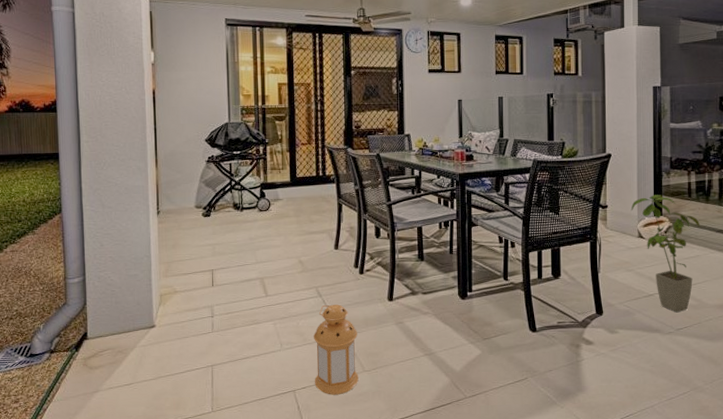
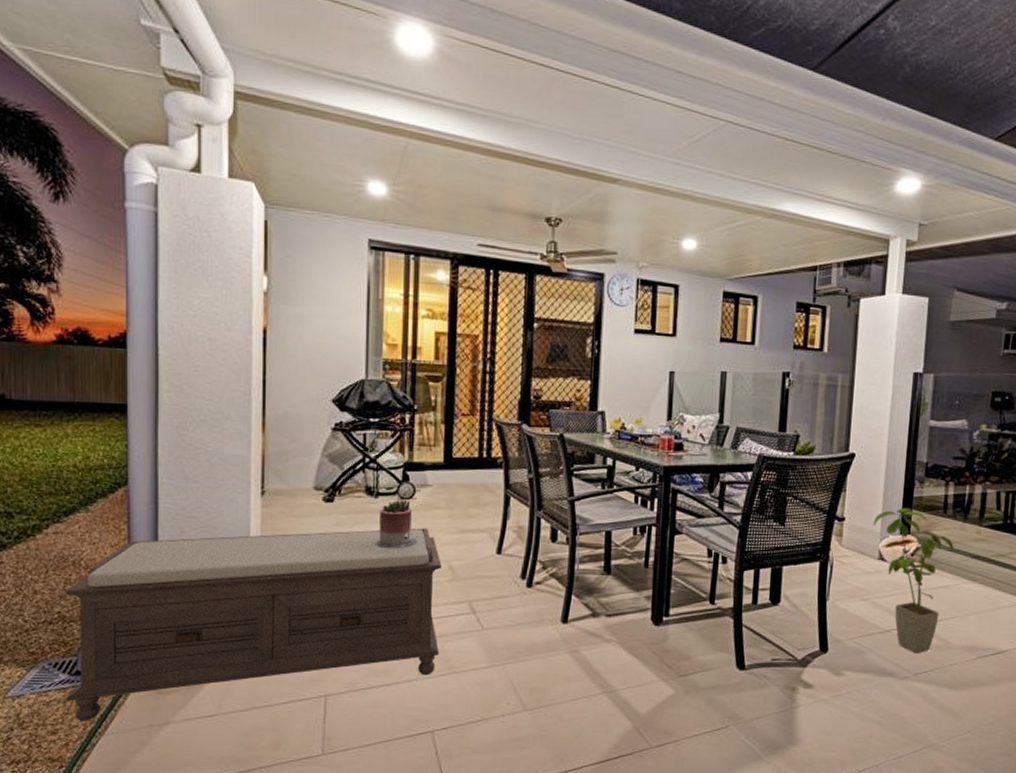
bench: none [20,232,295,392] -> present [65,528,442,721]
succulent planter: none [243,211,273,249] -> present [376,499,417,548]
lantern: present [314,304,359,395] -> none [460,624,519,739]

